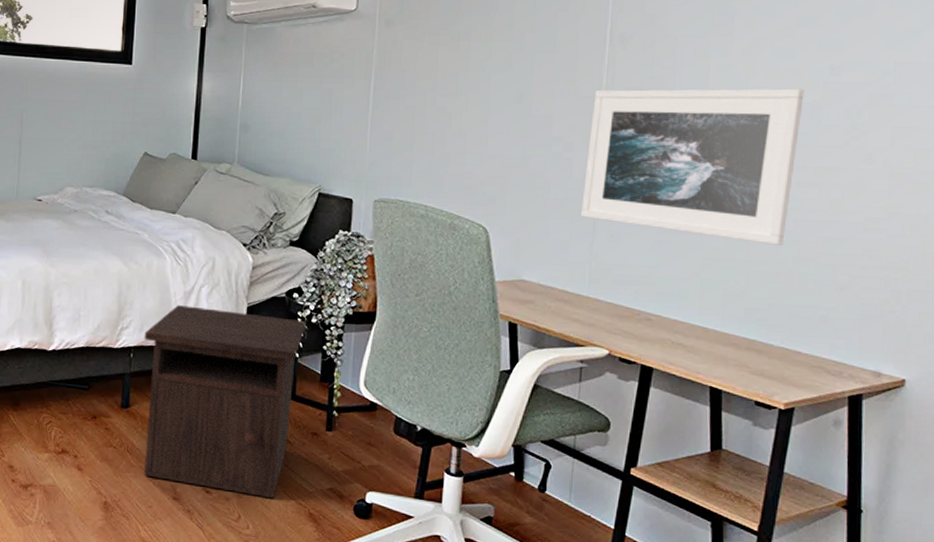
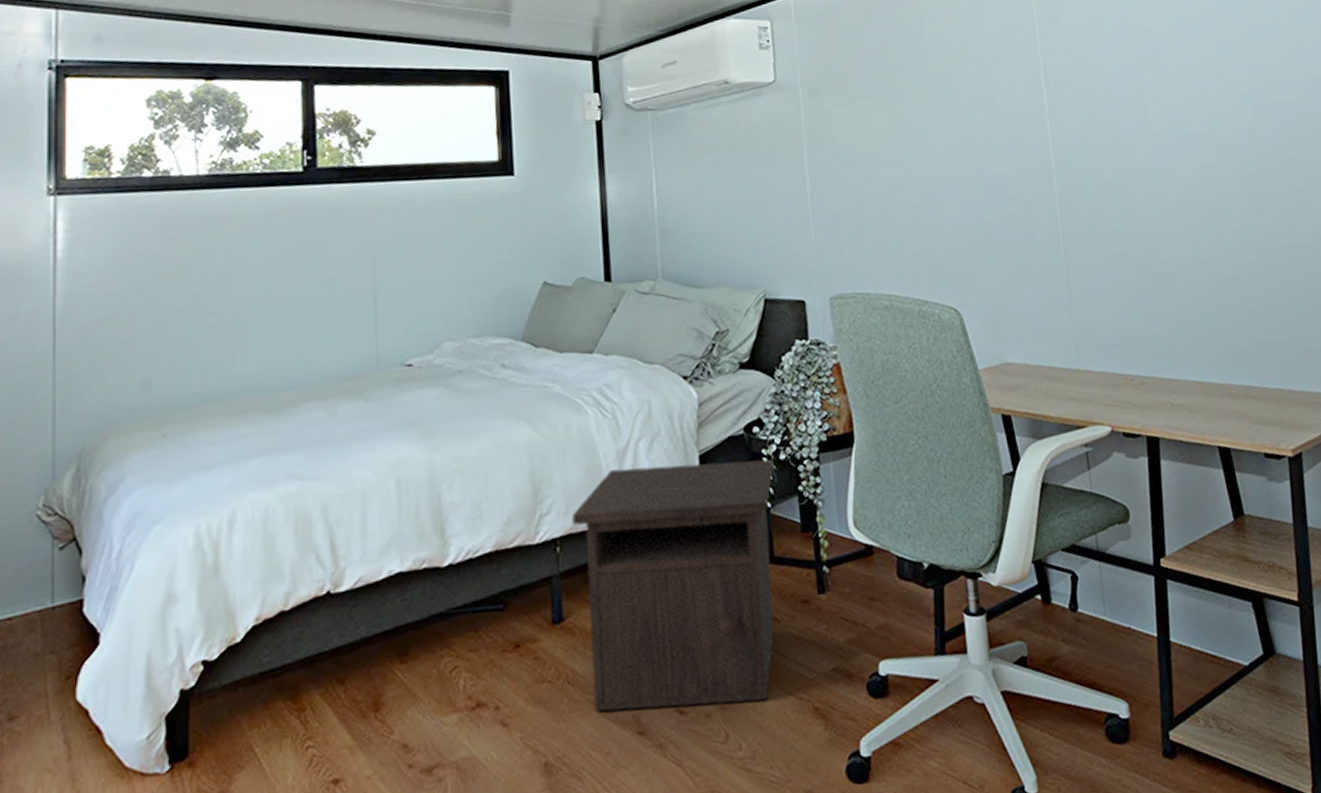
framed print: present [580,88,804,245] -> none [1042,114,1253,282]

